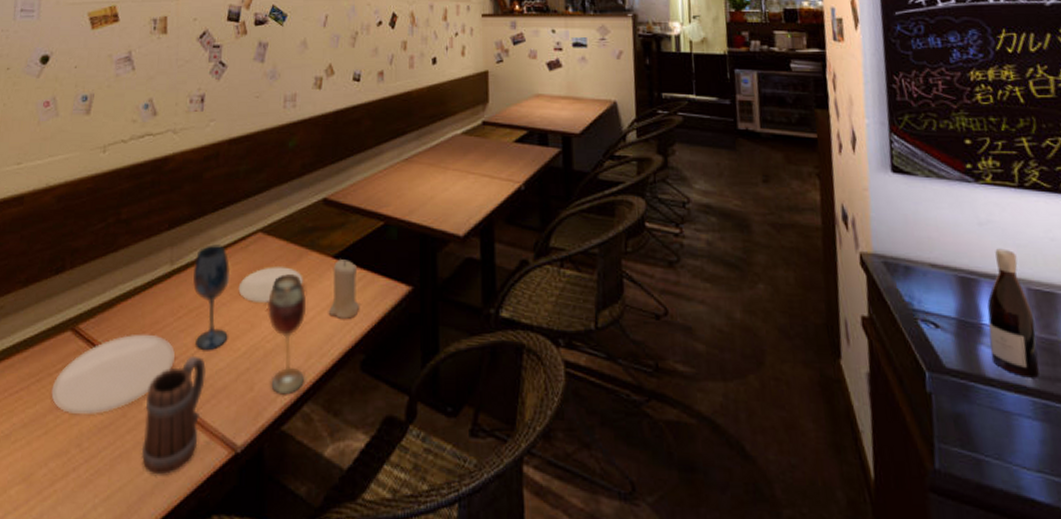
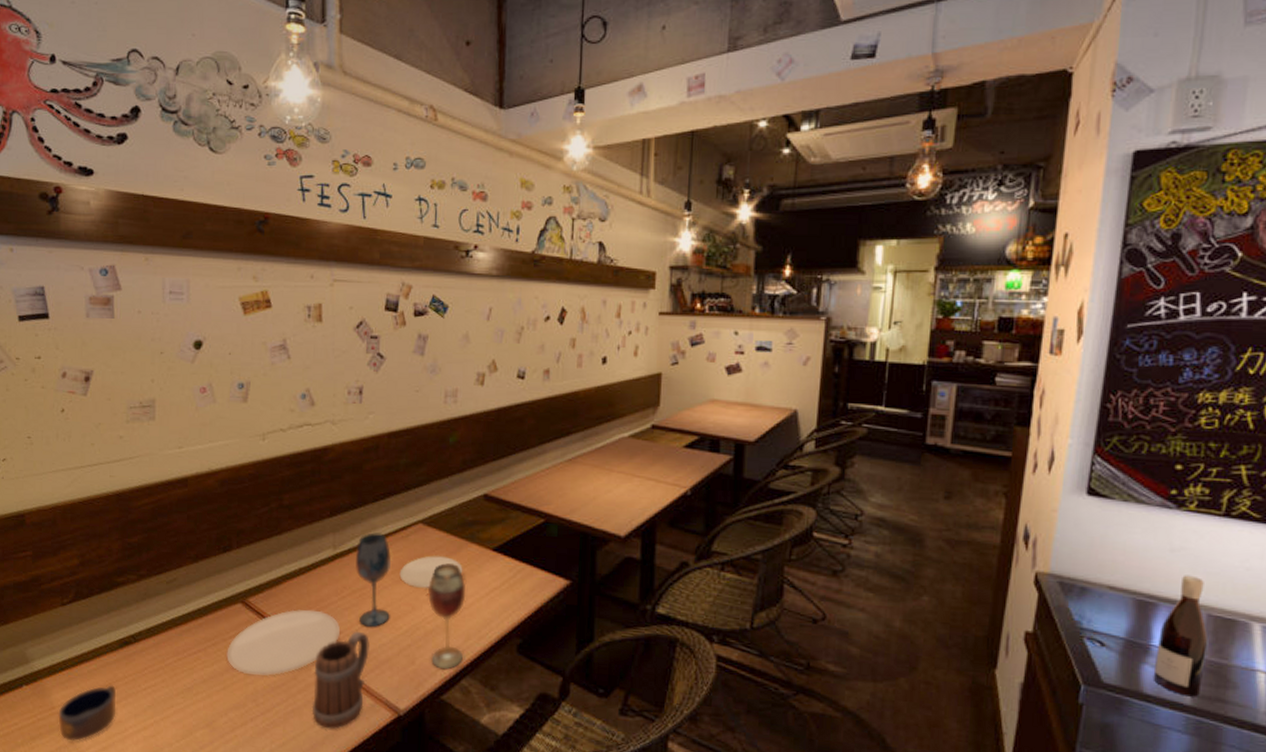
candle: present [328,259,360,319] -> none [487,552,519,607]

